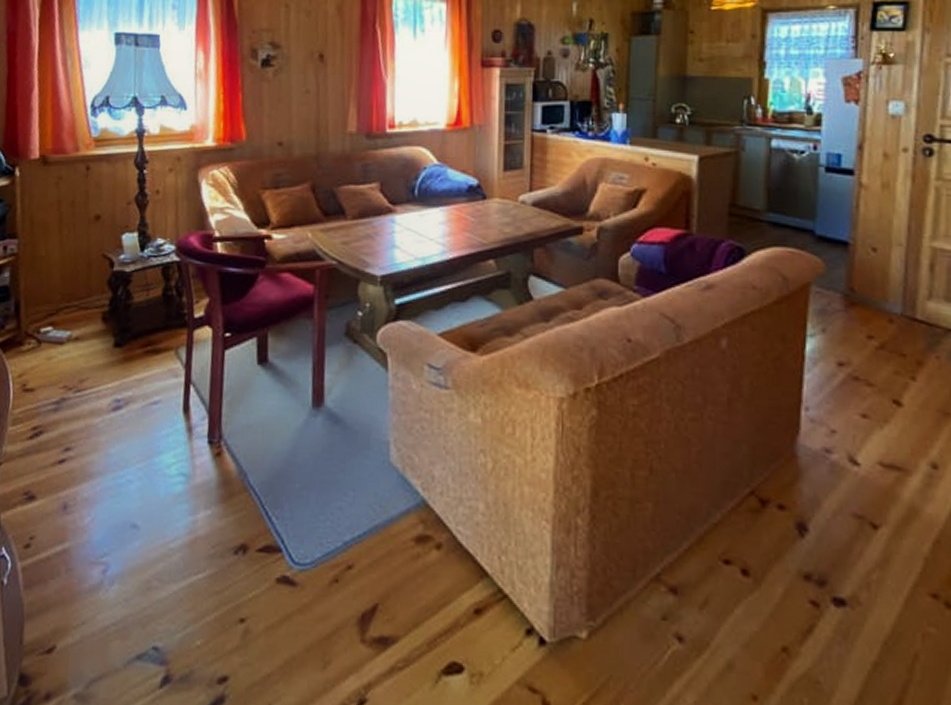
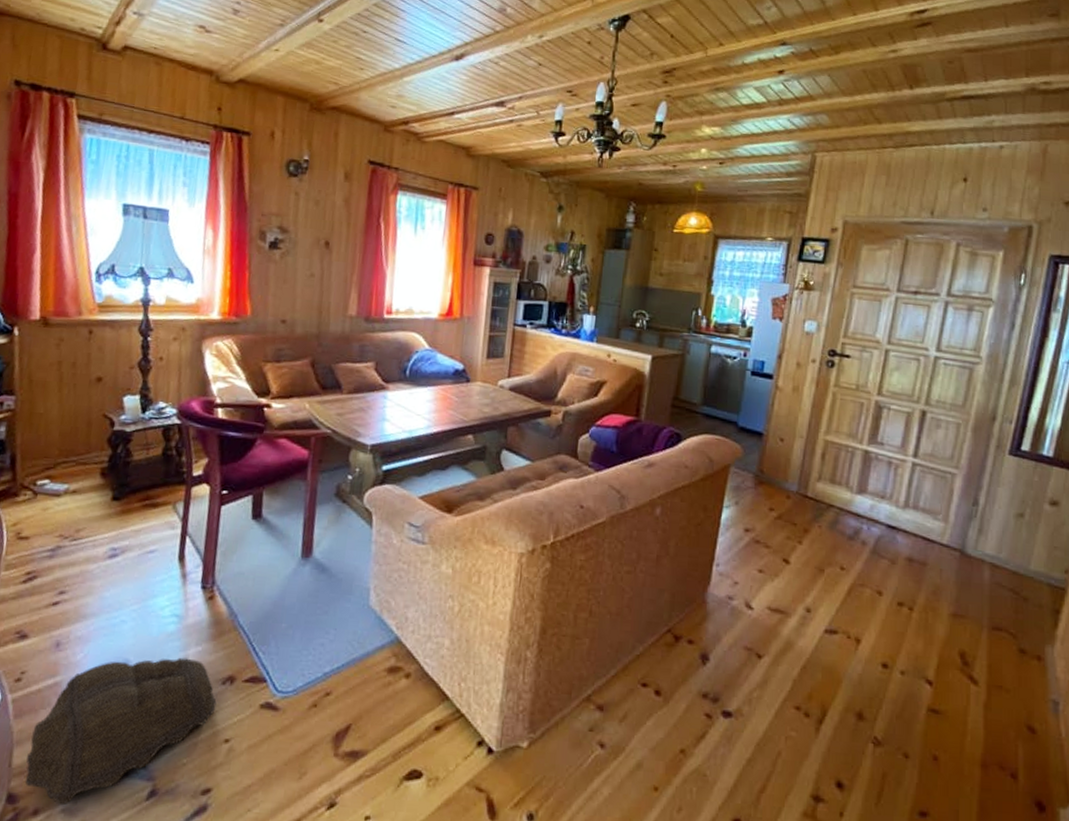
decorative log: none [37,522,230,690] -> present [25,657,217,806]

